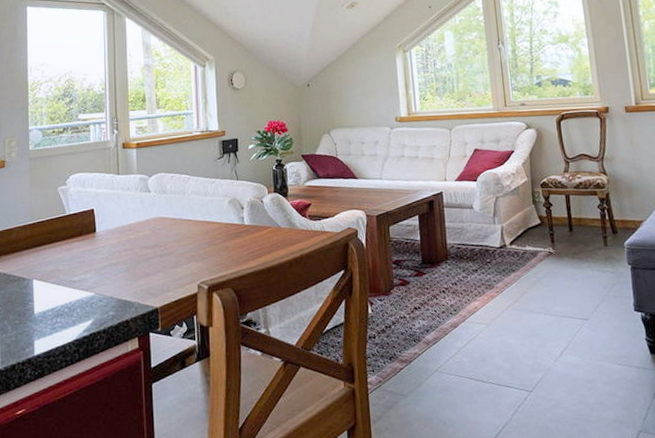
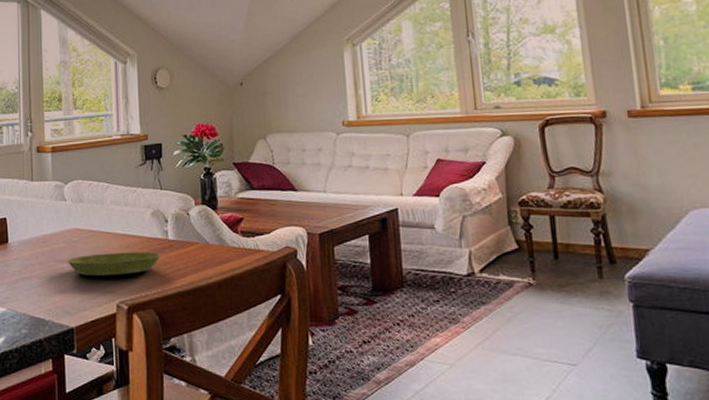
saucer: none [152,236,238,260] -> present [68,251,161,277]

